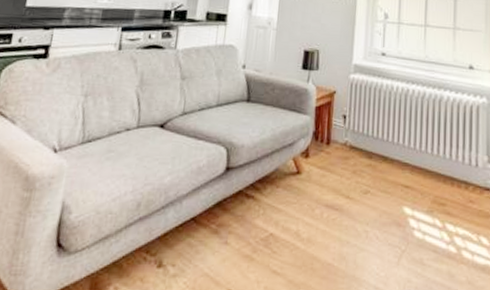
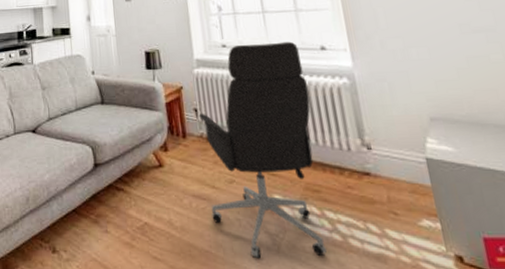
office chair: none [341,54,453,272] -> present [198,41,327,259]

